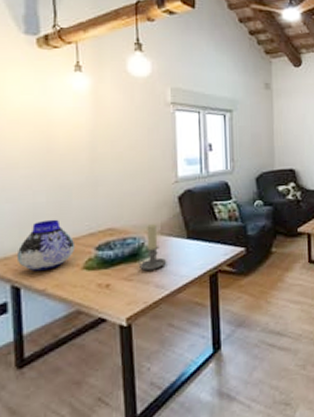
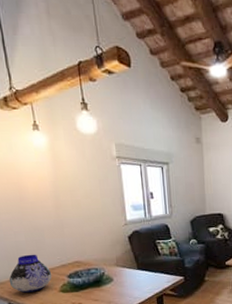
candle holder: present [138,224,167,271] -> none [101,258,123,293]

